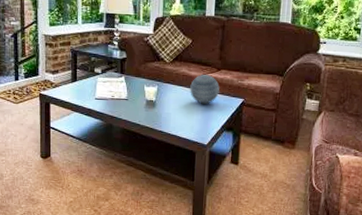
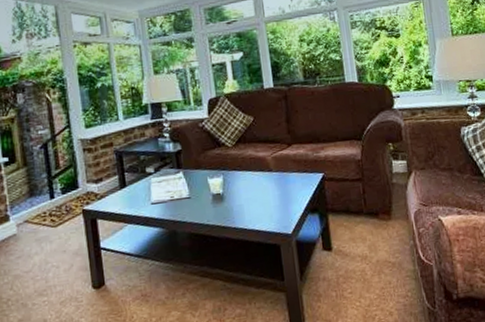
decorative ball: present [190,75,220,104] -> none [260,153,295,187]

